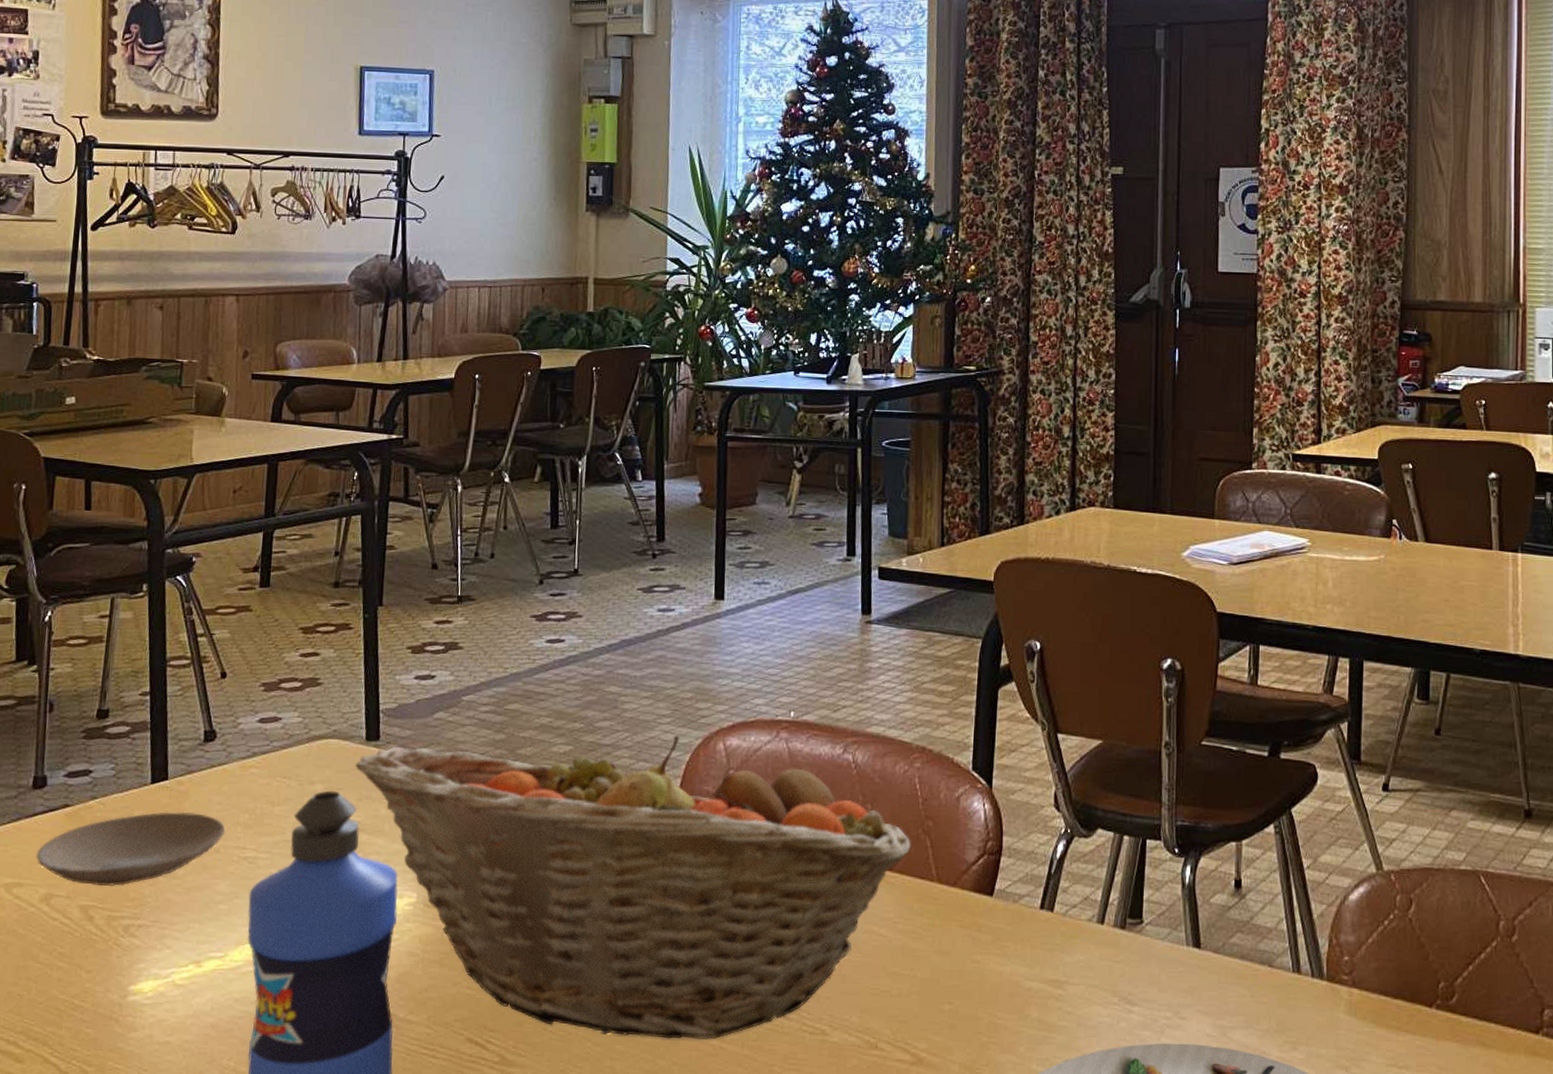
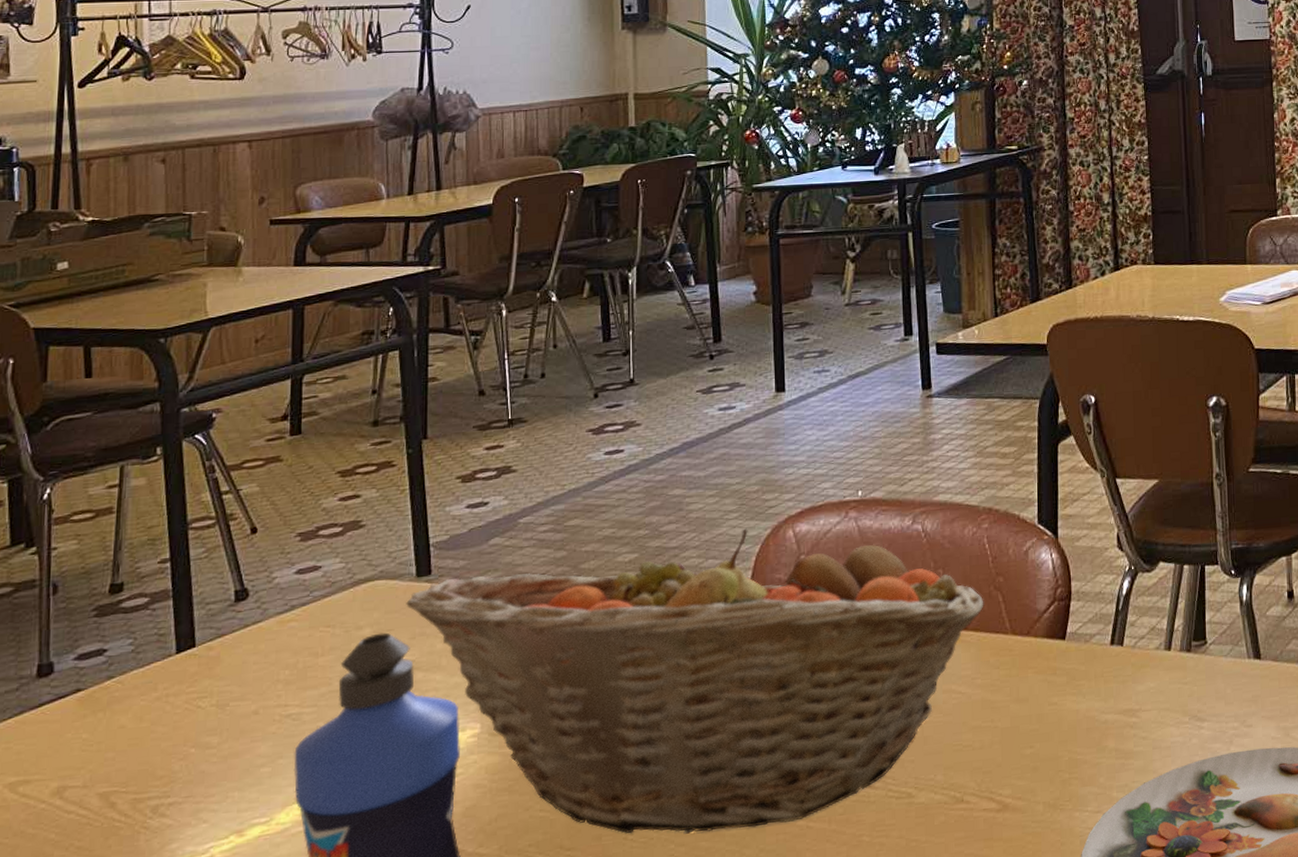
plate: present [36,811,226,887] -> none [45,677,264,771]

